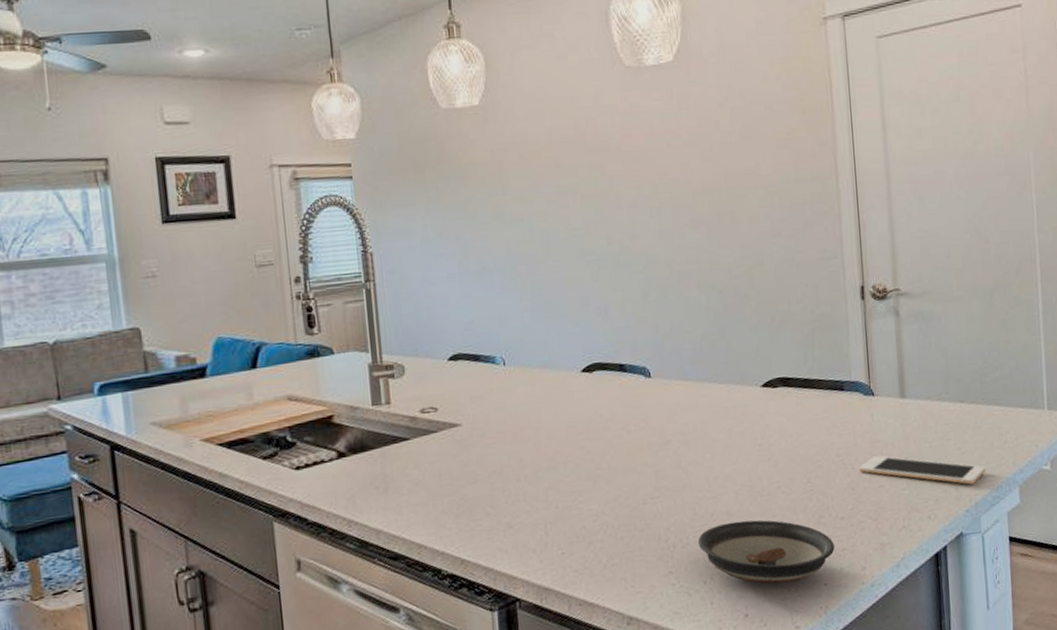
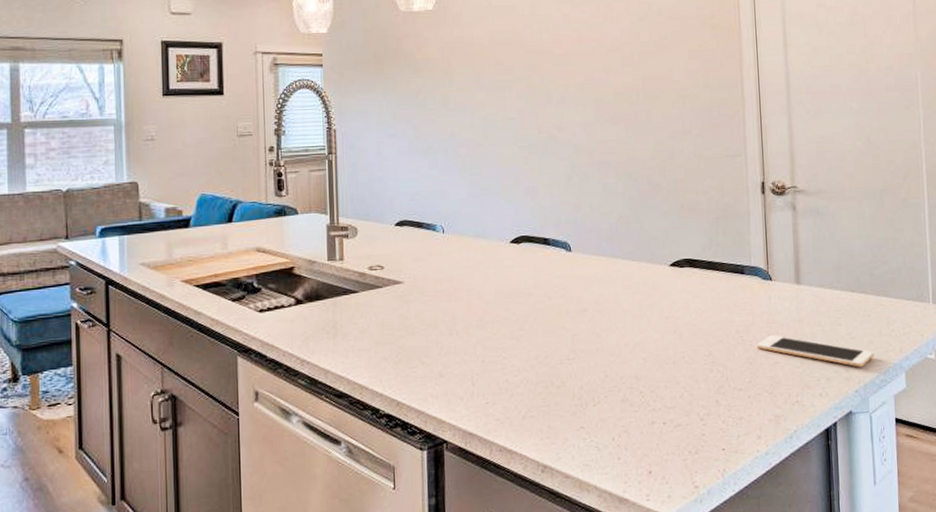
saucer: present [697,519,835,585] -> none [608,385,733,446]

